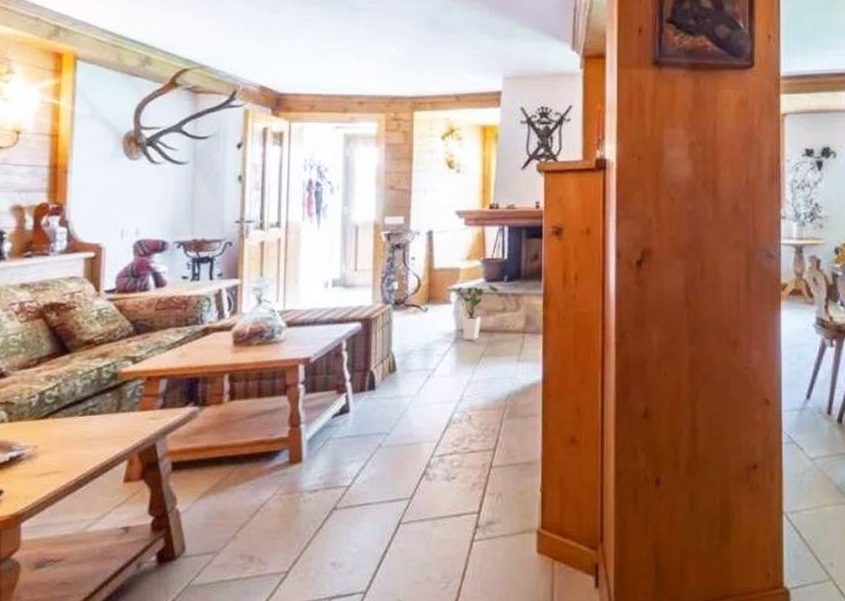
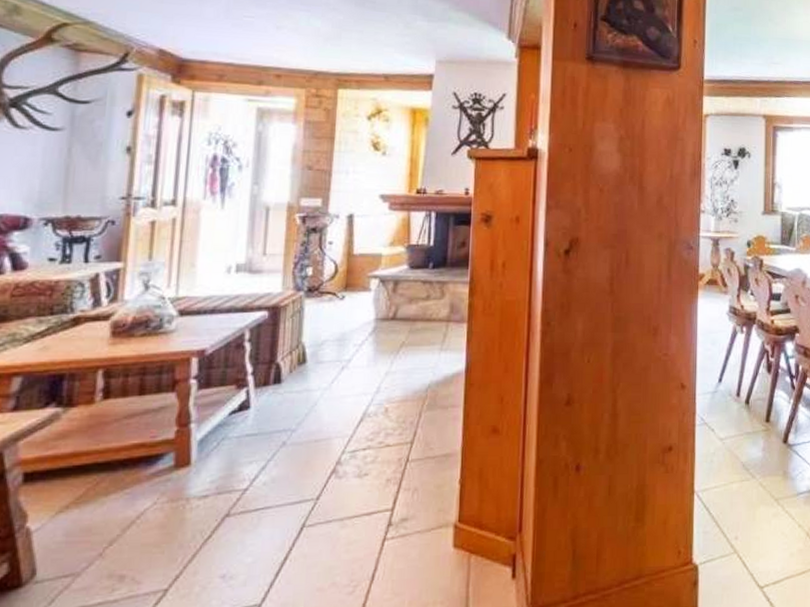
house plant: present [456,285,499,340] -> none [376,272,423,329]

